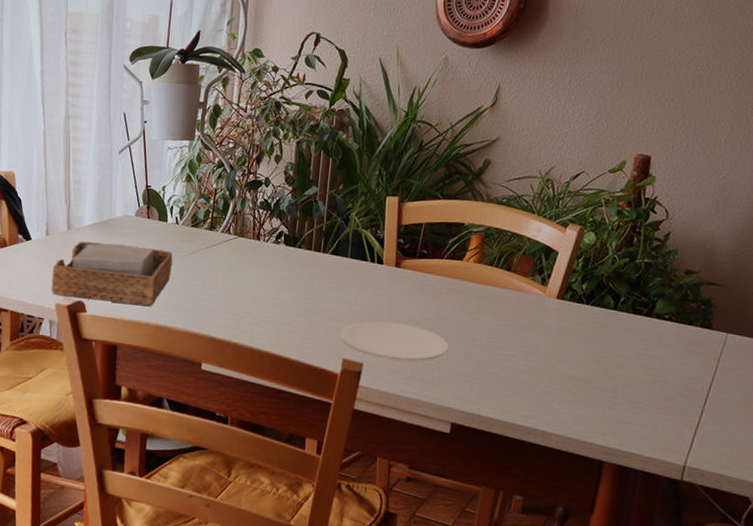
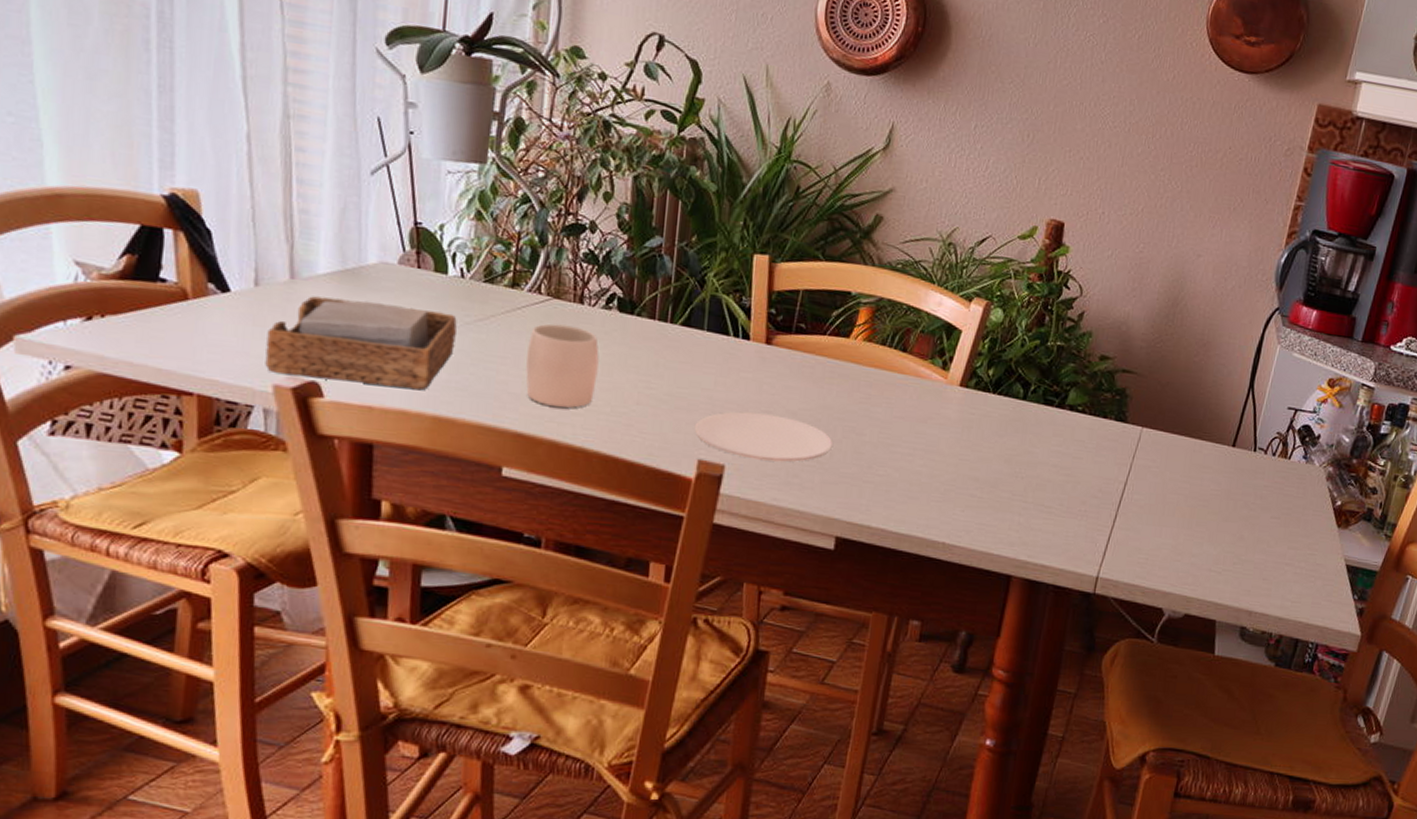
mug: none [219,256,271,319] -> present [526,323,599,408]

